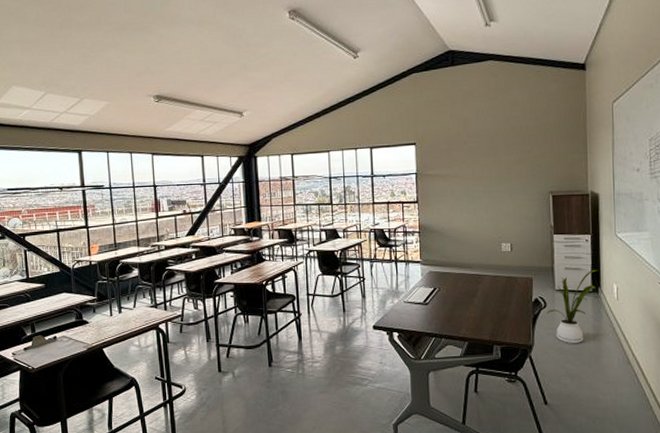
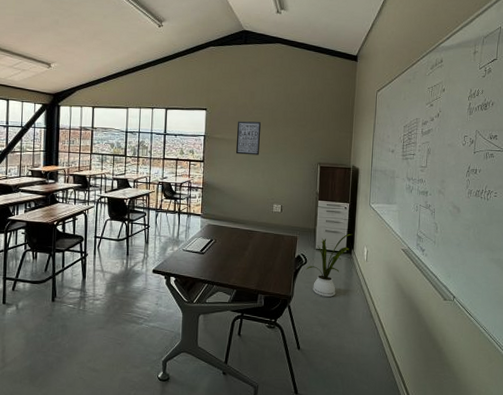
wall art: none [451,152,480,191] -> present [235,121,262,155]

